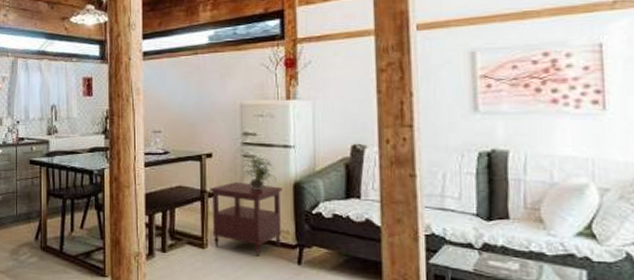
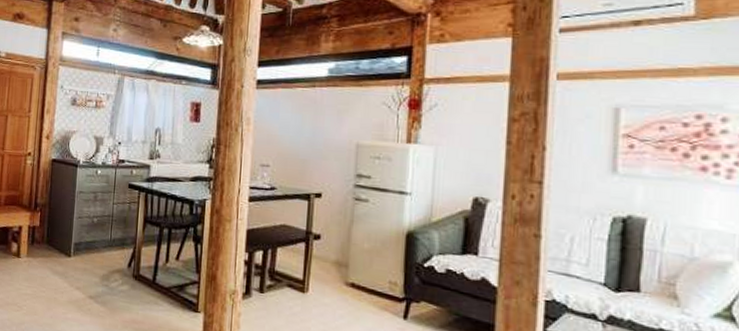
side table: present [210,182,283,257] -> none [314,226,394,307]
potted plant: present [242,152,277,190] -> none [353,195,389,237]

